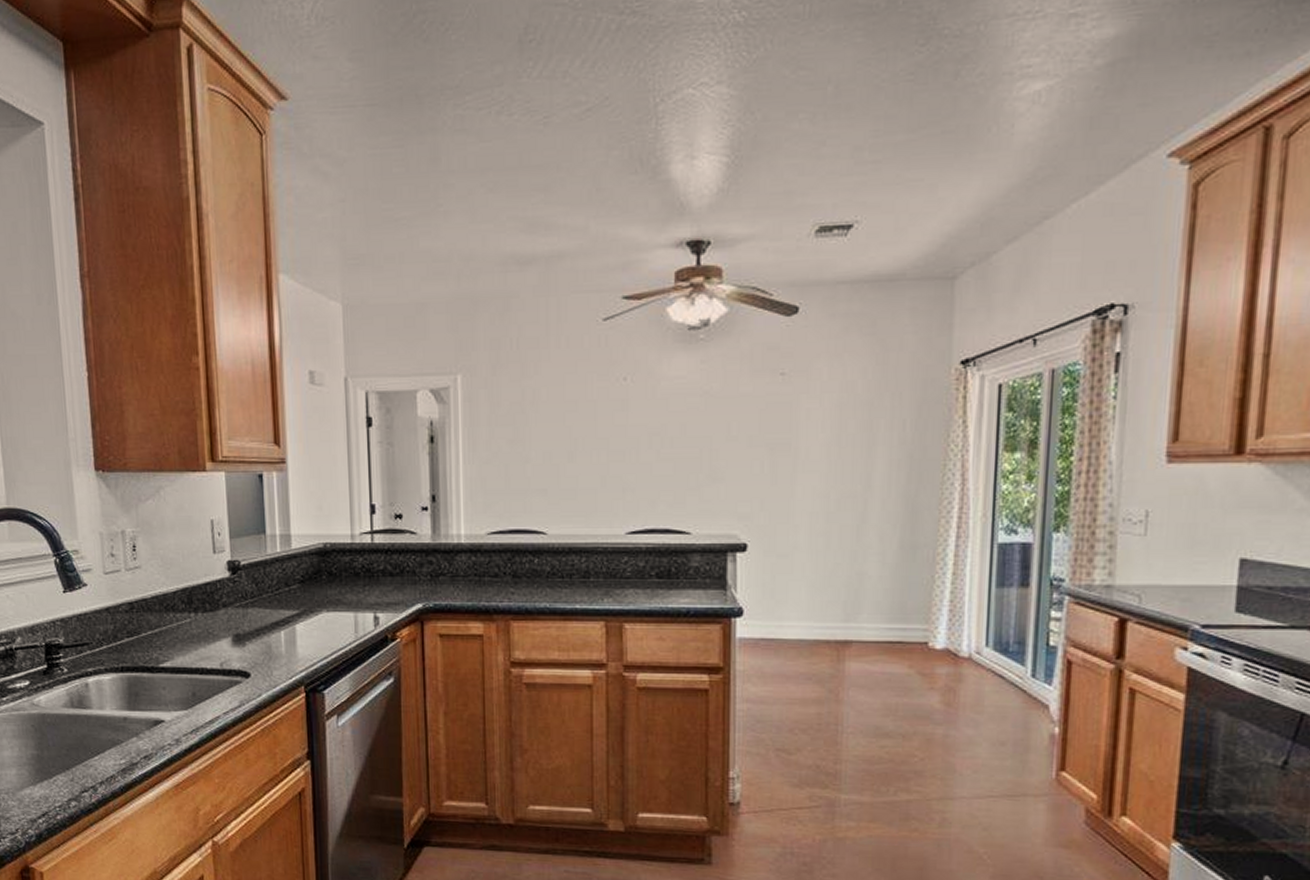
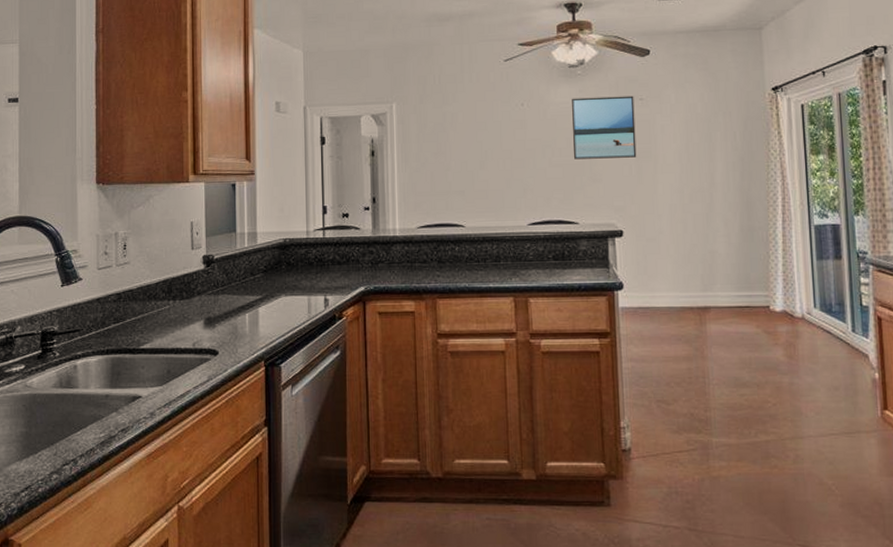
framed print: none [690,369,773,452] -> present [572,95,637,159]

